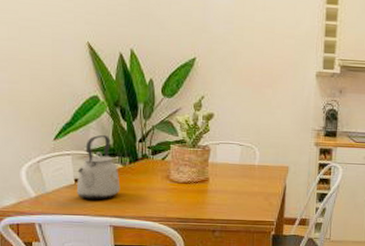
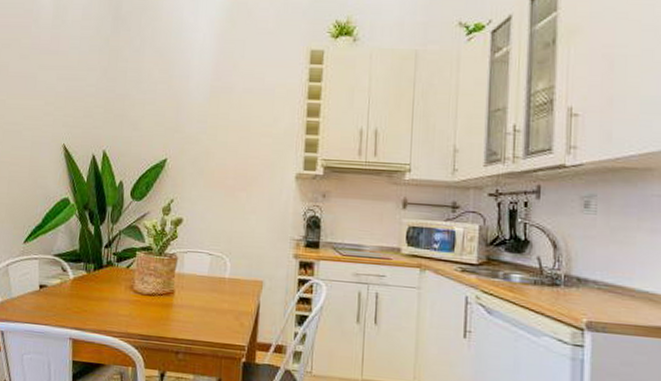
kettle: present [76,135,121,200] -> none [39,239,83,309]

